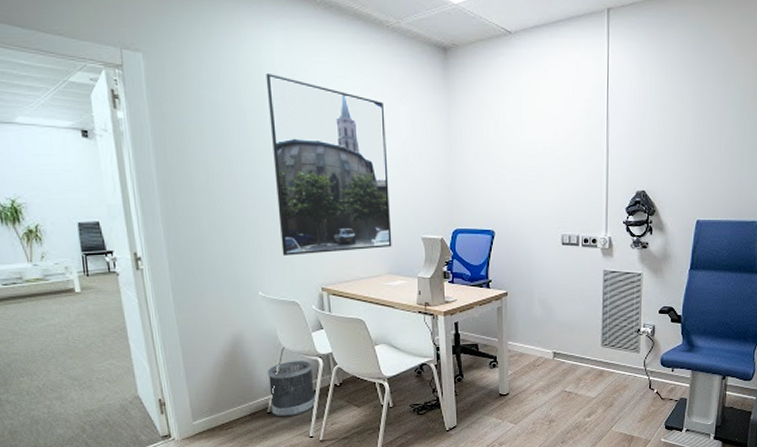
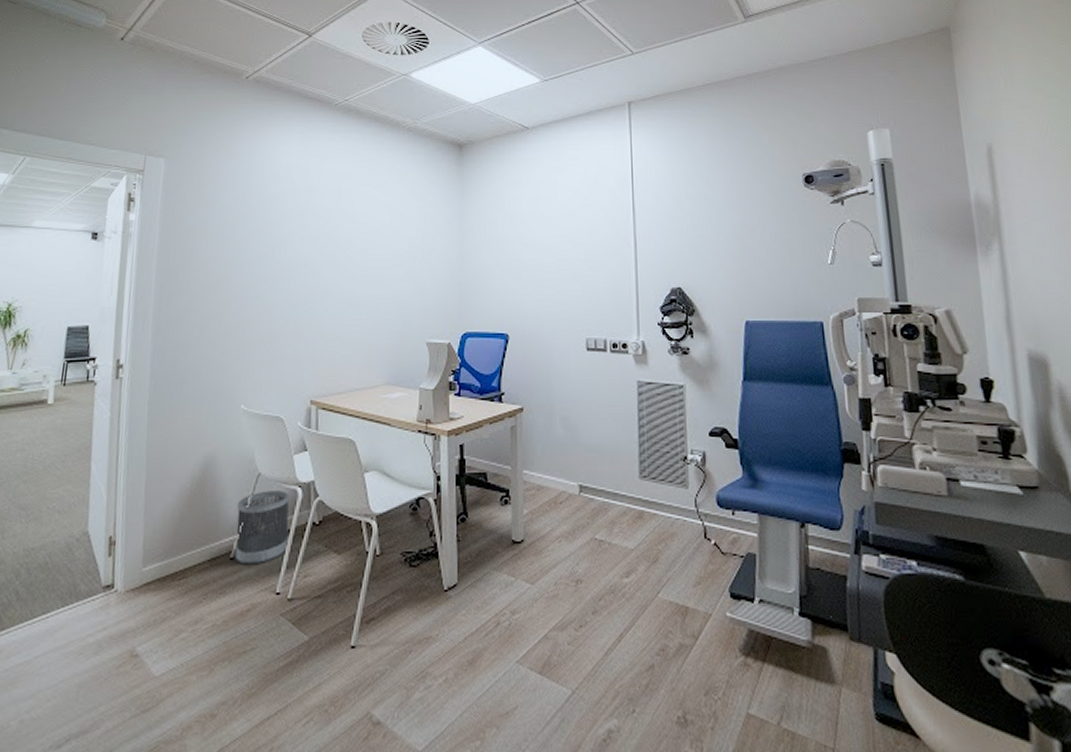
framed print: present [266,72,392,256] -> none [272,173,395,363]

